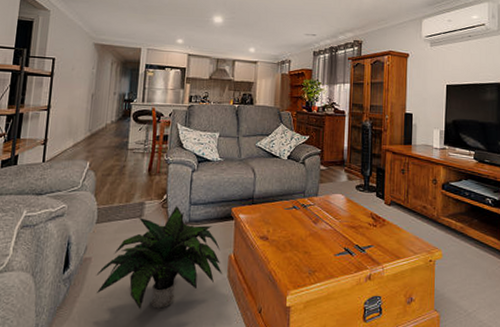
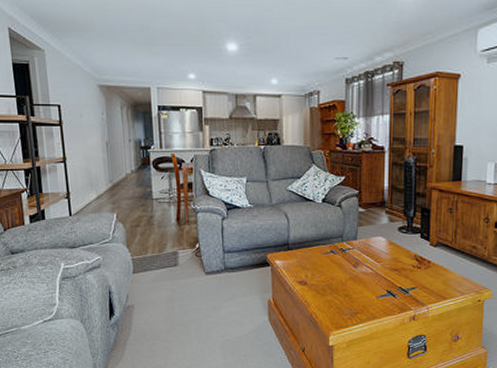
potted plant: present [96,205,223,309] -> none [141,253,264,350]

